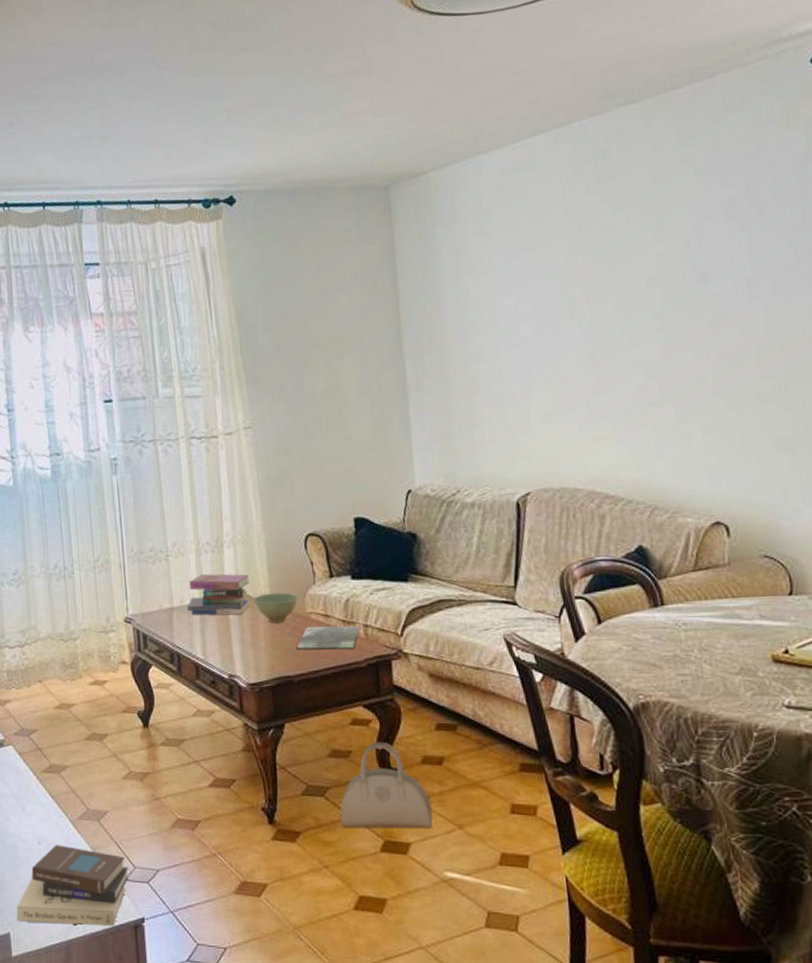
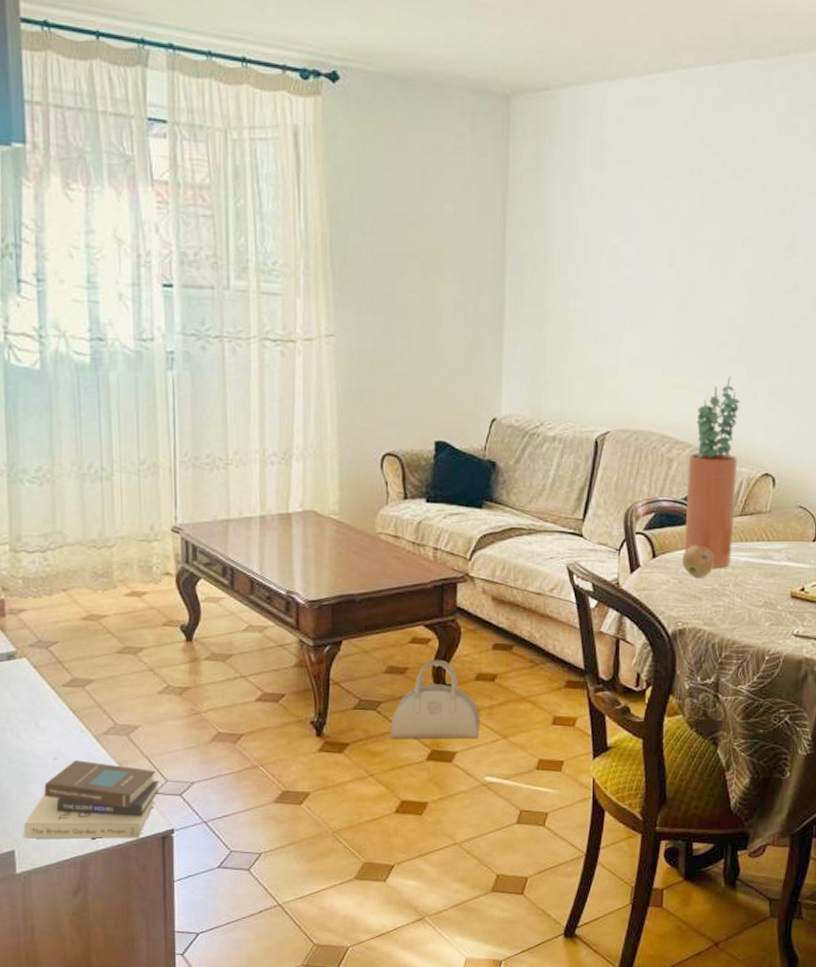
books: present [187,573,250,615] -> none [246,487,318,531]
bowl: present [253,592,298,622] -> none [321,511,368,541]
magazine: present [296,626,360,650] -> none [362,546,429,572]
vase: none [622,421,692,633] -> present [684,376,739,569]
fruit: none [632,606,672,644] -> present [682,545,715,578]

